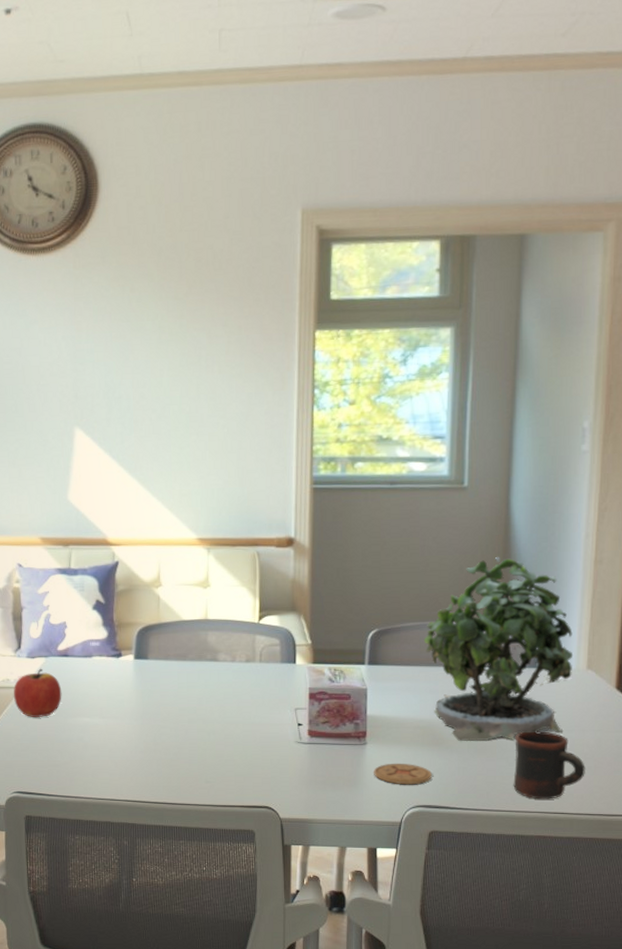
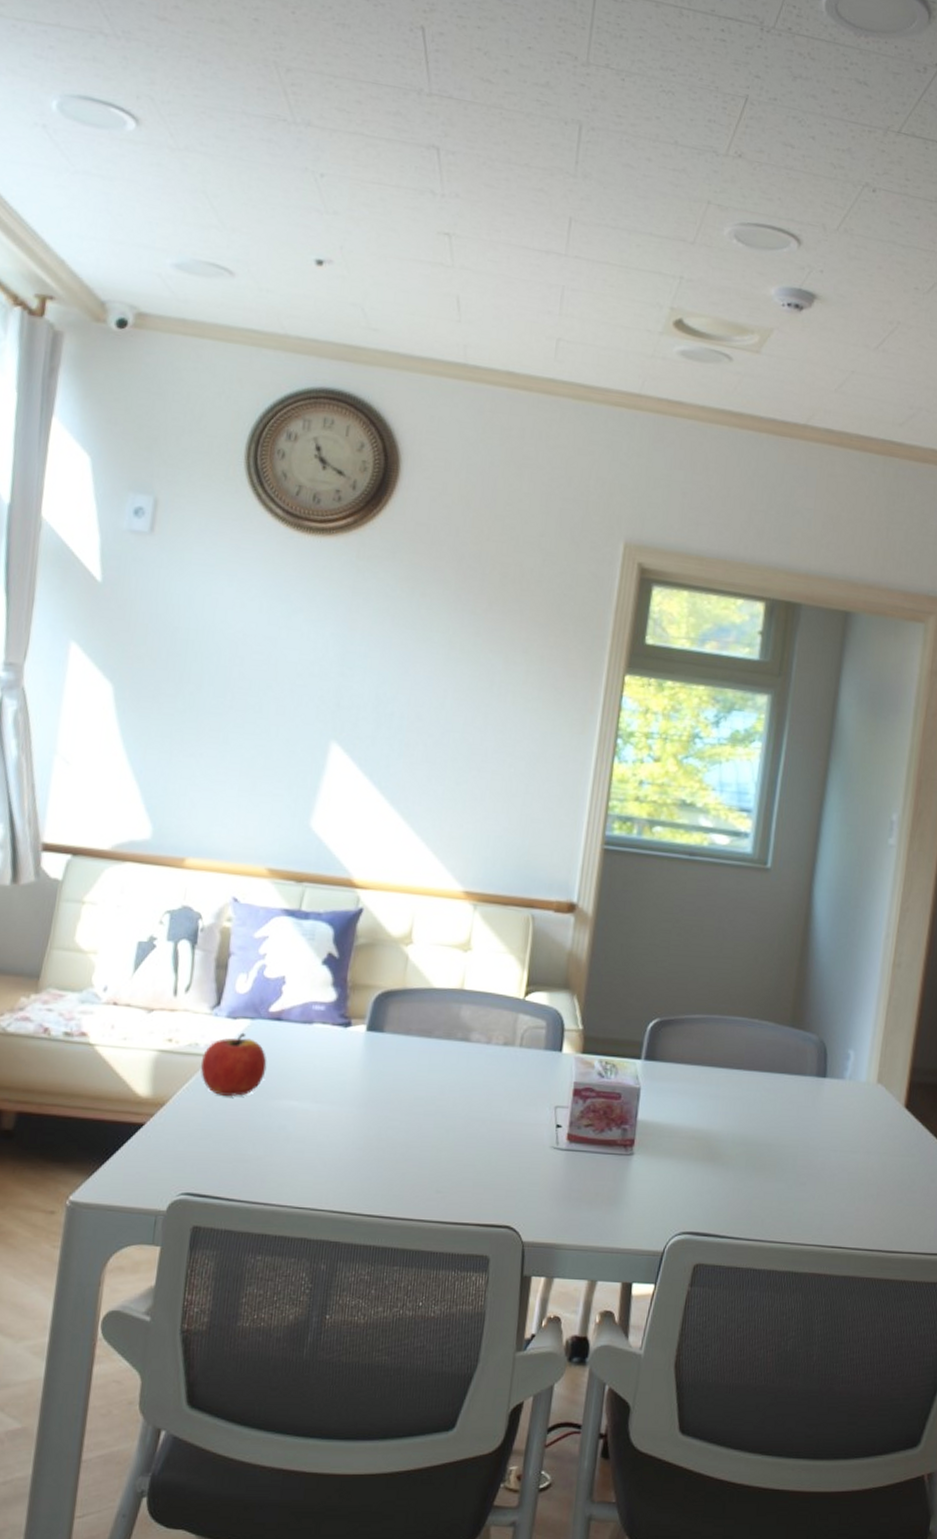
coaster: present [373,763,432,785] -> none [637,1179,703,1207]
potted plant: present [423,556,574,742] -> none [708,948,866,1160]
mug: present [513,731,585,799] -> none [790,1150,868,1231]

